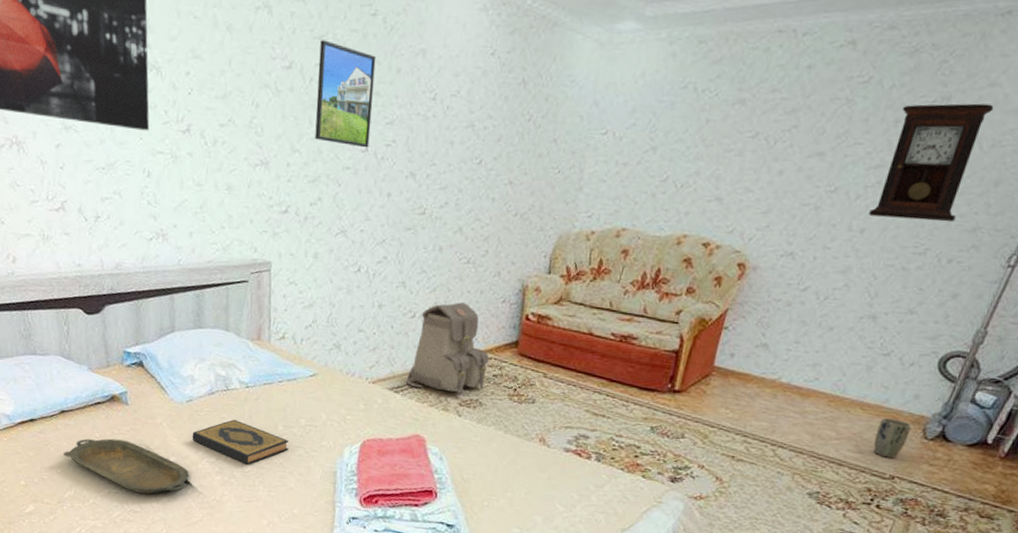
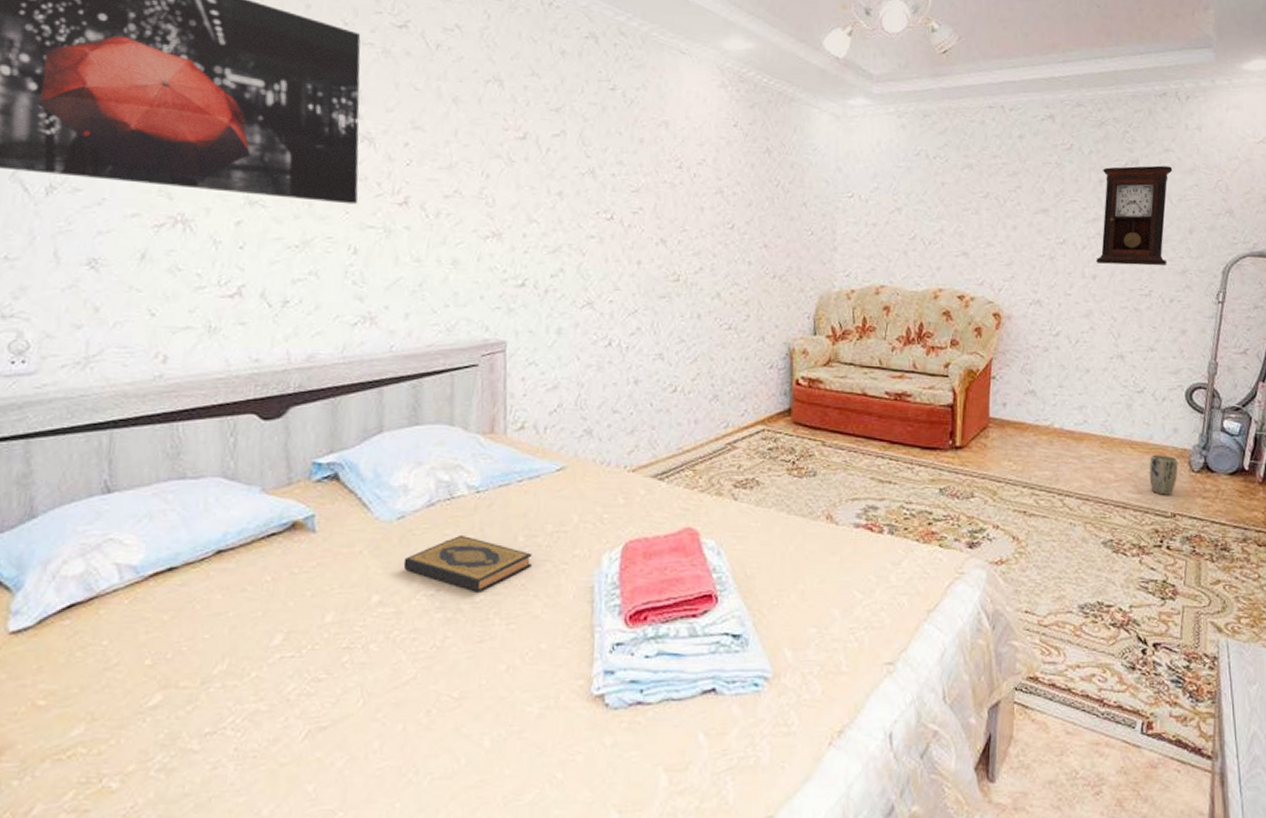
serving tray: present [63,438,189,495] -> none [215,581,399,652]
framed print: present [314,40,377,148] -> none [554,112,617,216]
backpack: present [407,302,489,395] -> none [672,371,762,475]

